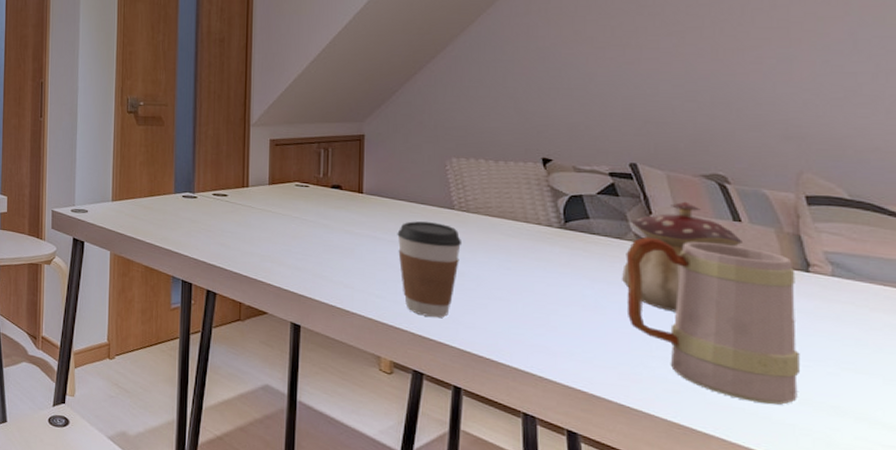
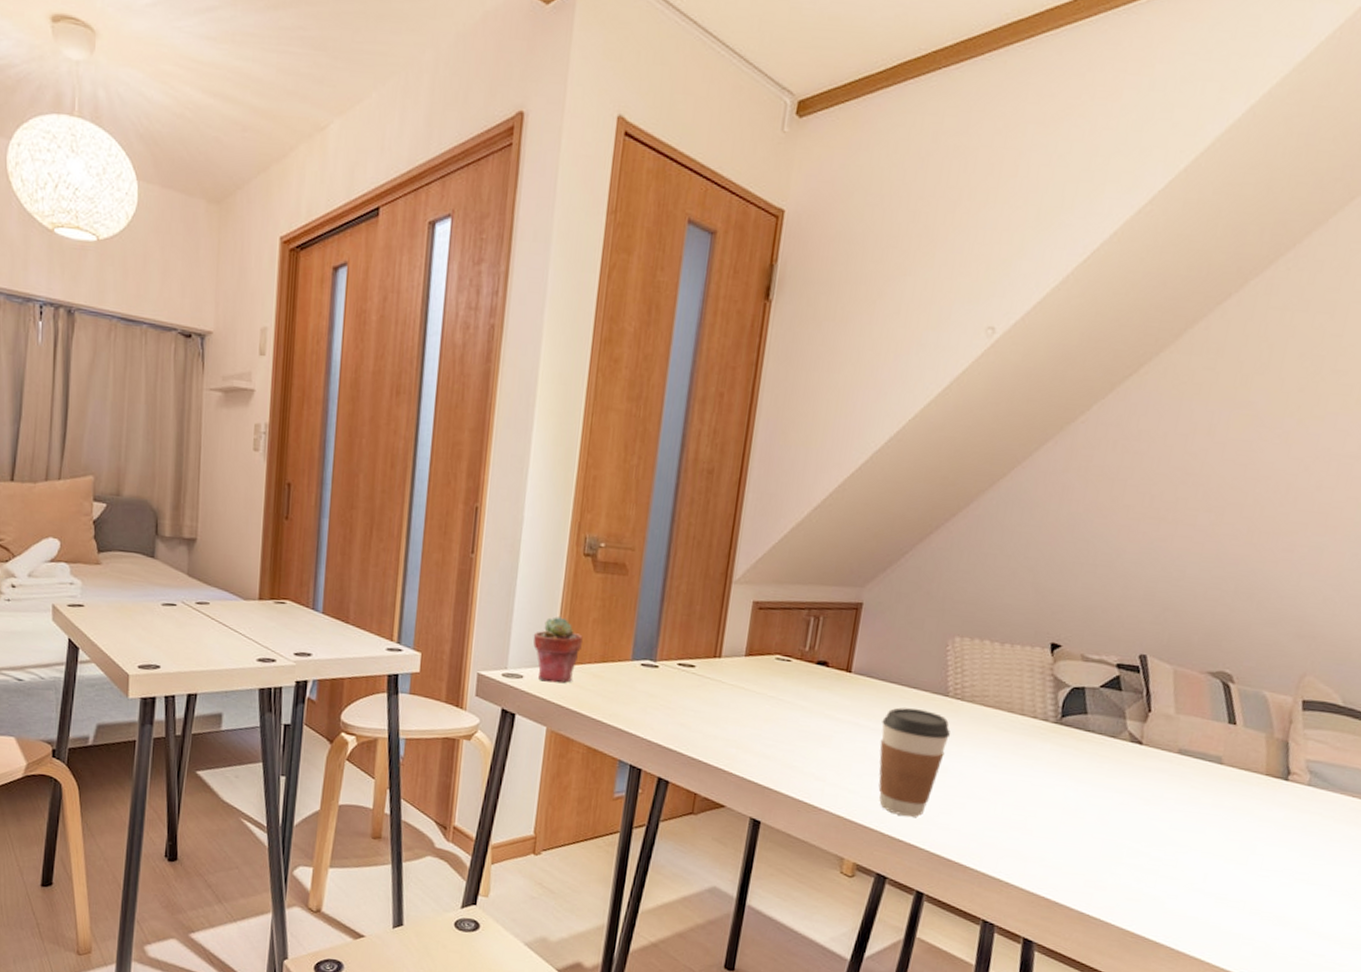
potted succulent: none [93,161,133,215] -> present [533,616,583,683]
teapot: present [622,201,742,312] -> none [1107,699,1233,818]
mug: present [626,236,800,405] -> none [1105,736,1275,914]

